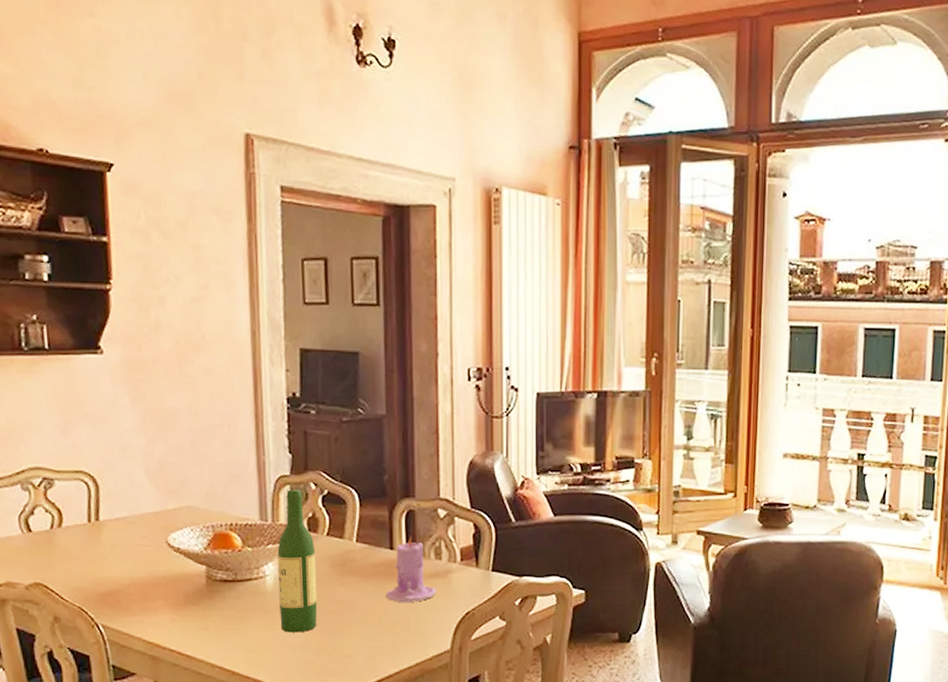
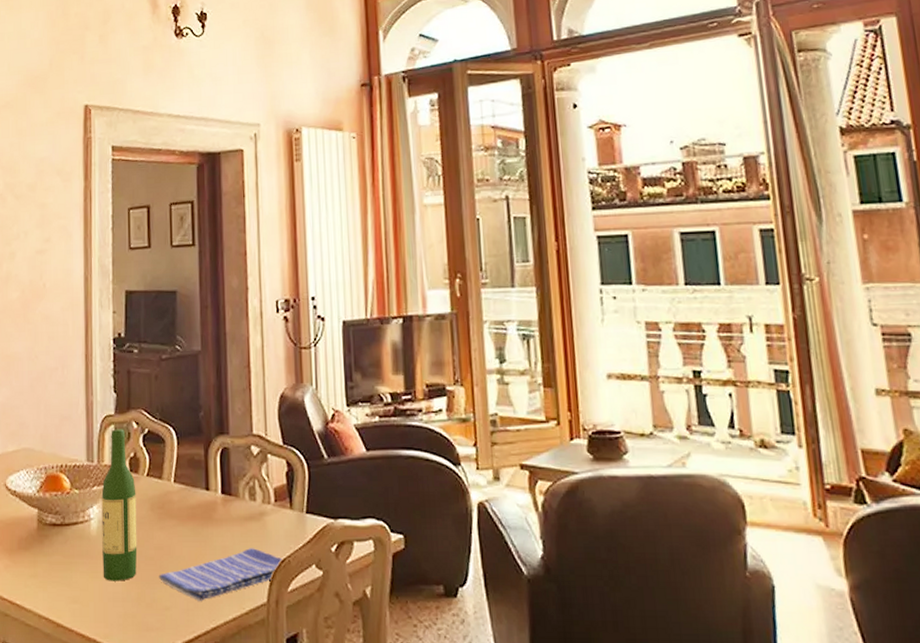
dish towel: none [340,602,466,649] -> present [158,548,282,601]
candle: present [385,535,436,603] -> none [202,475,251,549]

